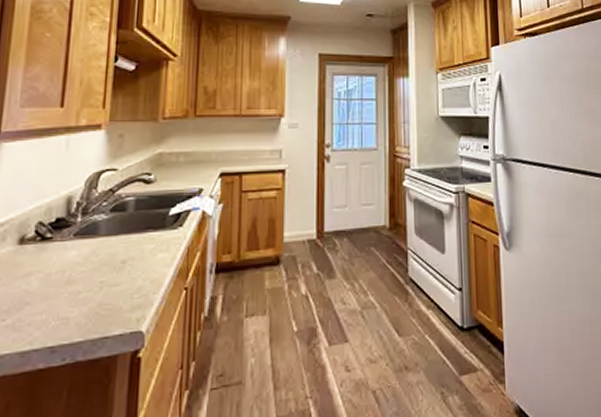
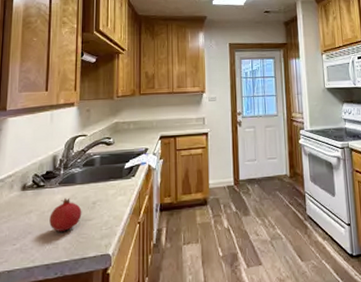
fruit: none [57,254,106,301] -> present [49,197,82,232]

